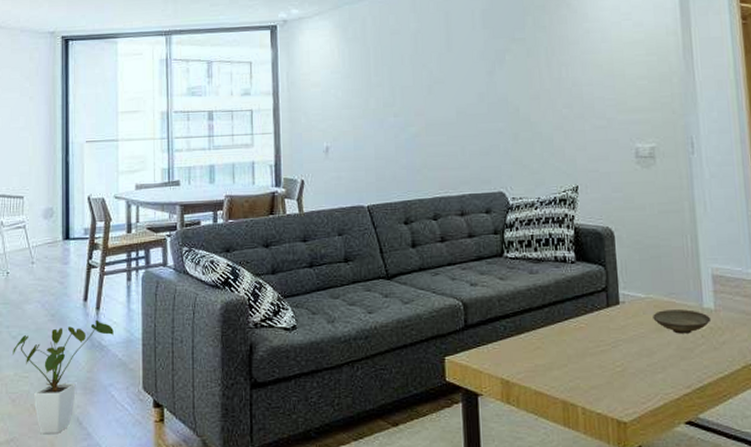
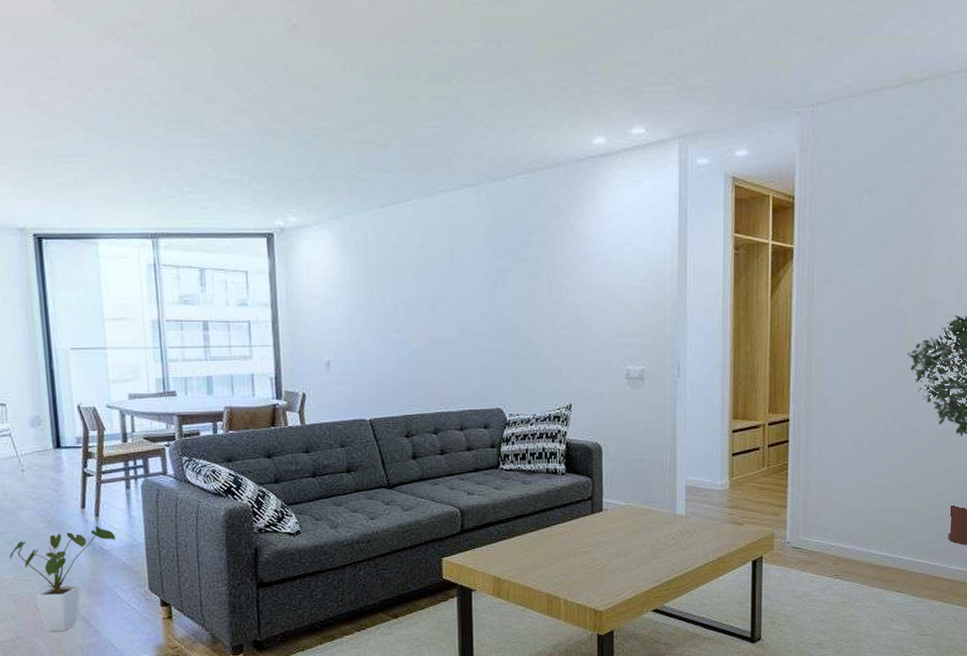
decorative bowl: present [653,309,712,334] -> none [631,516,682,537]

